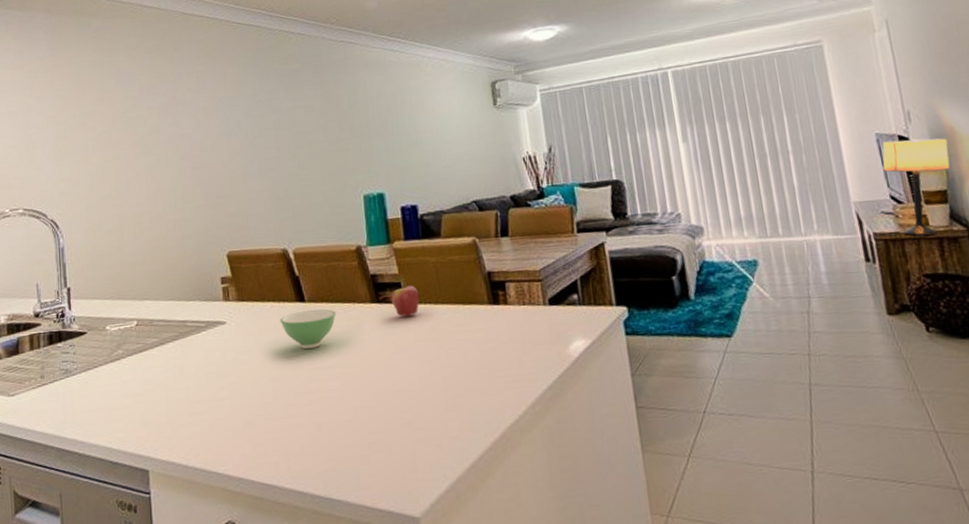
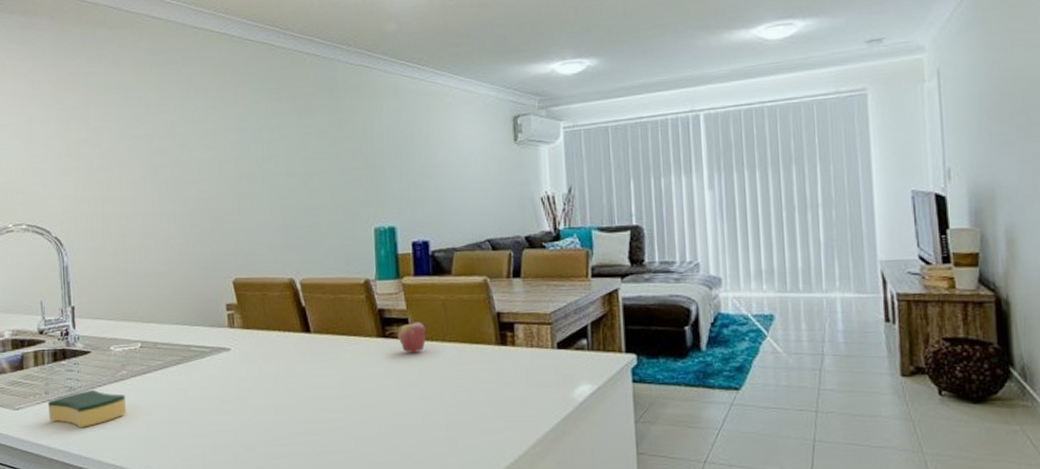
sponge: none [43,371,122,411] -> present [47,389,126,428]
bowl: present [280,309,337,349] -> none [284,340,342,379]
table lamp: present [882,138,950,237] -> none [915,197,986,300]

